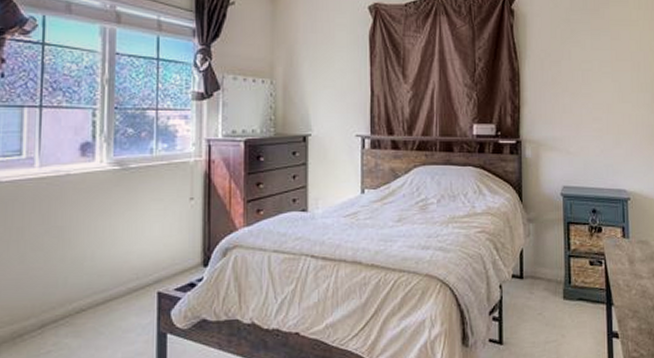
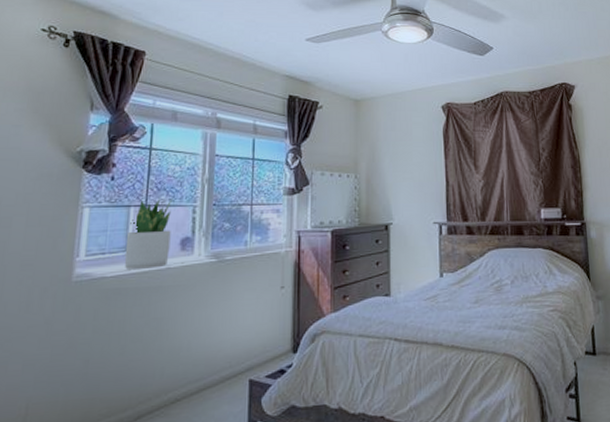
planter: none [19,98,71,174] -> present [124,197,173,269]

